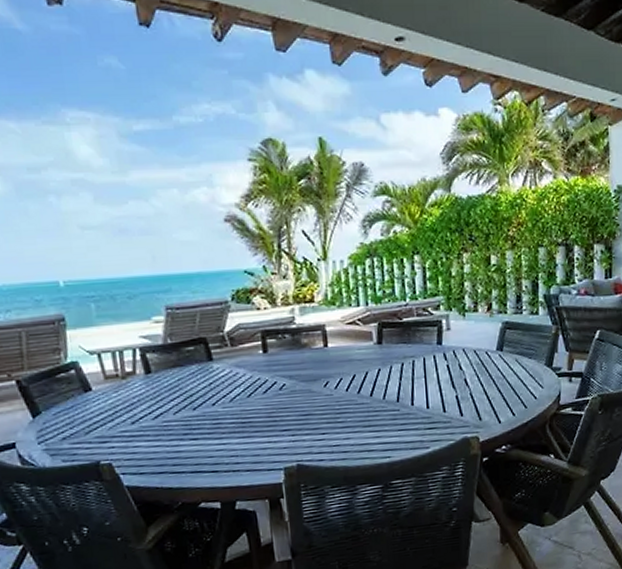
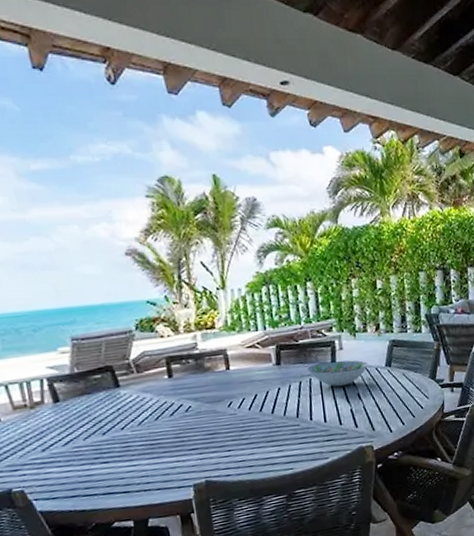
decorative bowl: none [411,342,477,371] -> present [308,360,368,387]

